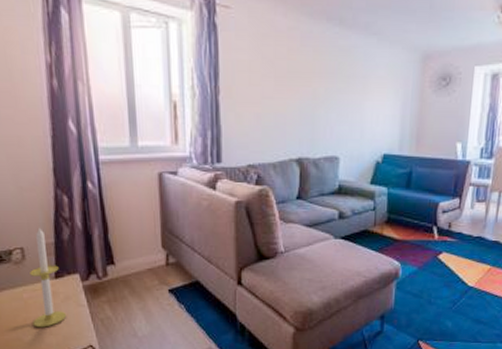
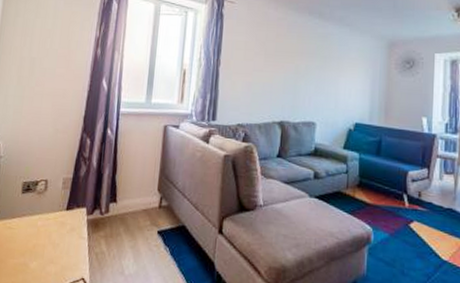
candle: present [30,227,67,328] -> none [39,163,71,256]

